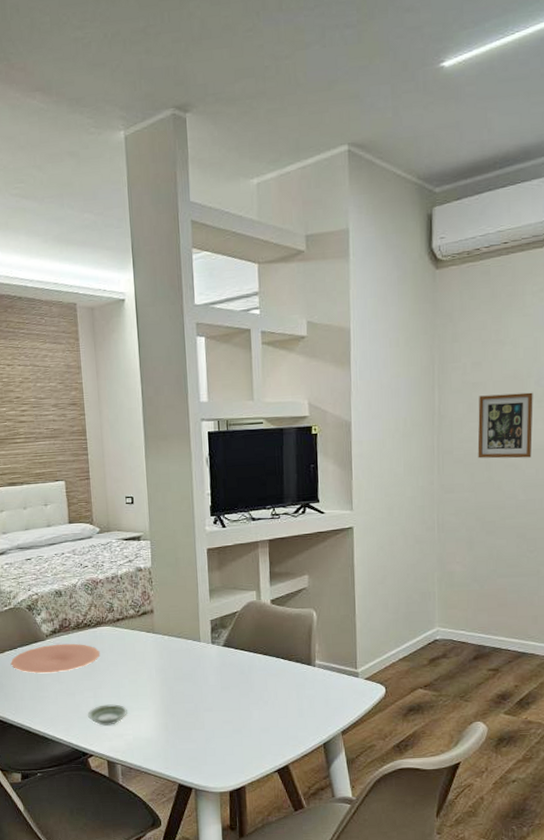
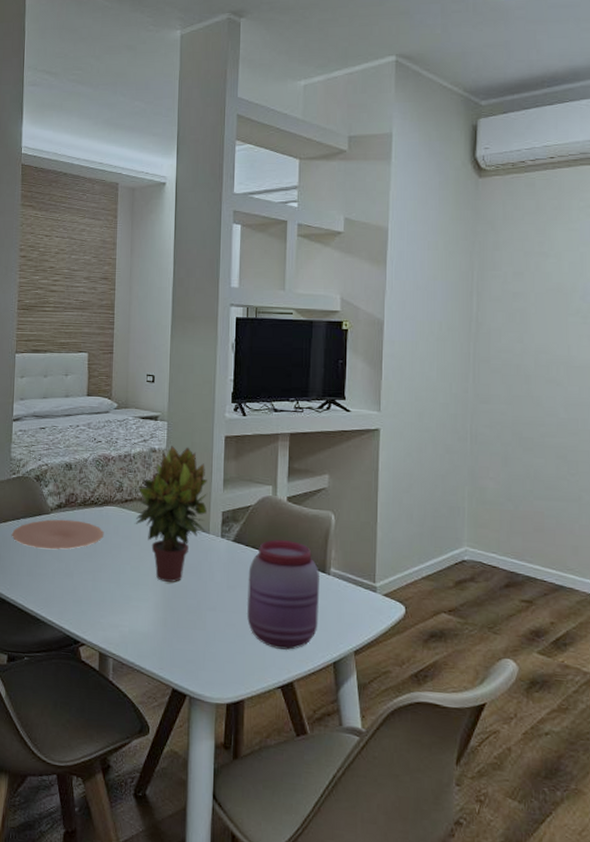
saucer: present [88,704,127,726] -> none [84,590,126,614]
potted plant: none [128,562,198,690] -> present [134,446,207,582]
jar: none [240,640,308,738] -> present [246,539,319,650]
picture frame: present [477,392,533,459] -> none [516,306,578,375]

